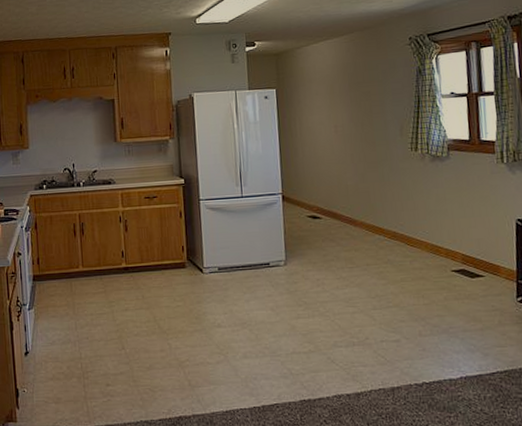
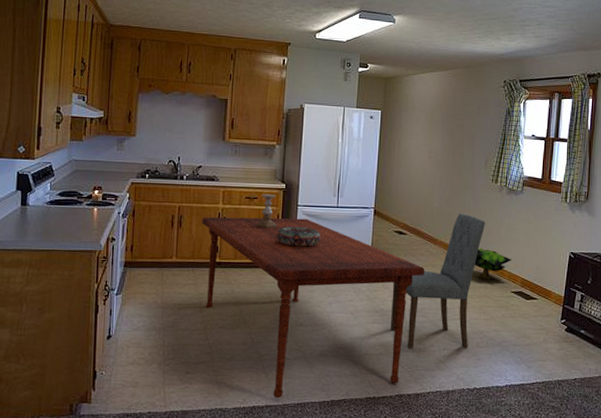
dining table: none [103,213,348,407] -> present [202,217,424,399]
candle holder: none [159,190,181,228] -> present [256,193,278,229]
decorative bowl: none [181,221,229,244] -> present [276,226,321,247]
dining chair: none [313,188,411,343] -> present [390,213,486,349]
decorative plant: none [403,224,448,260] -> present [474,248,512,281]

